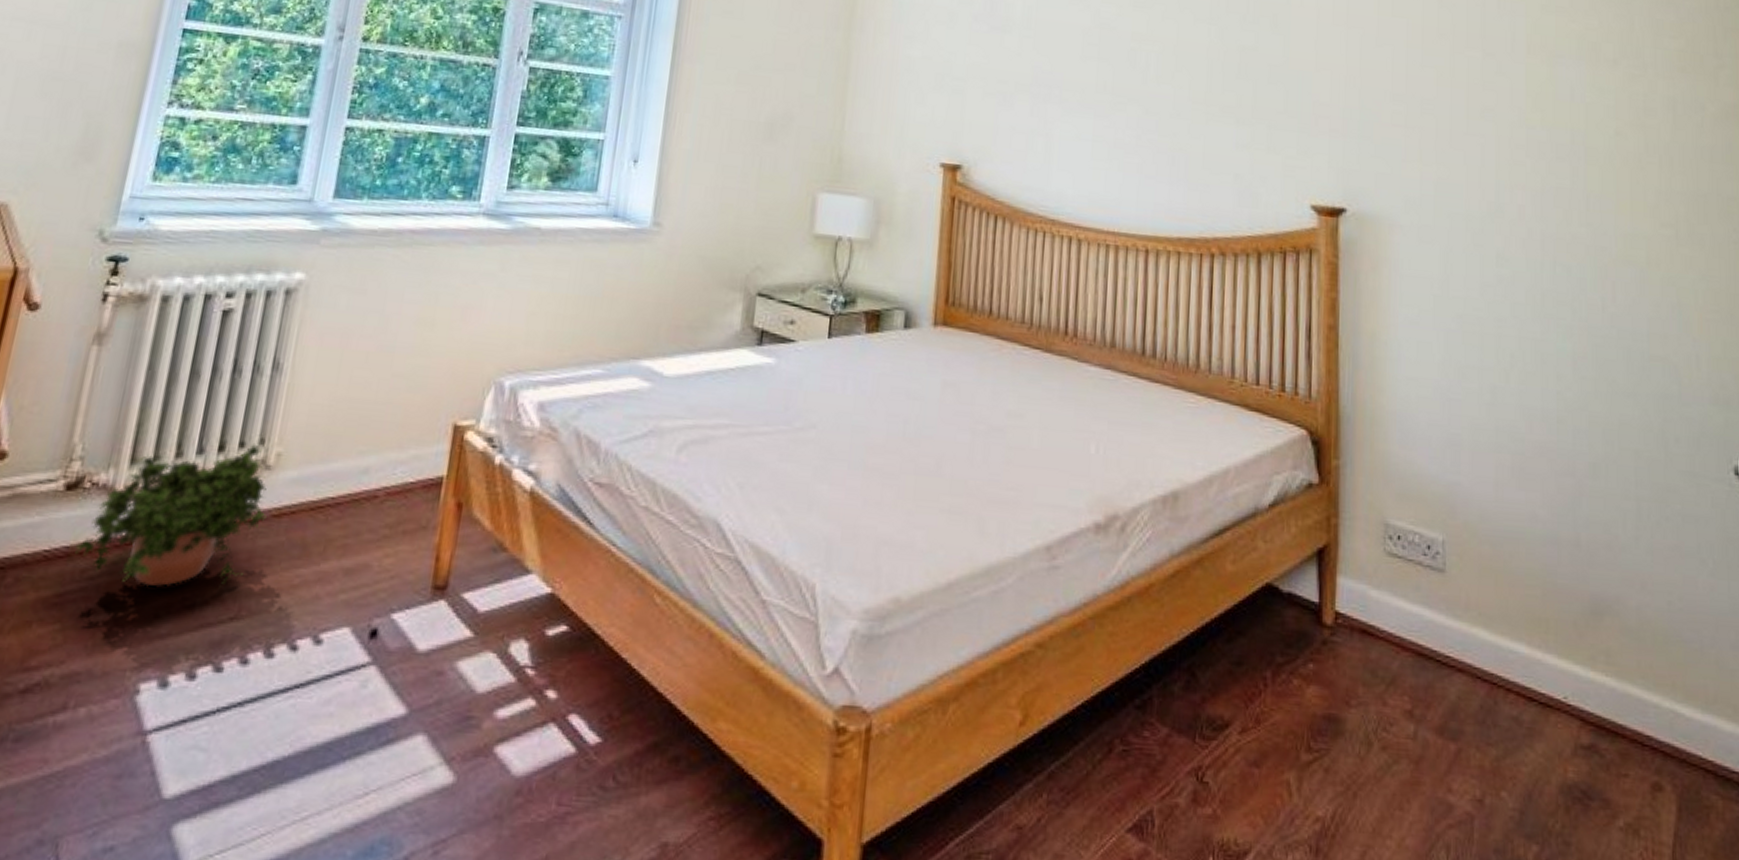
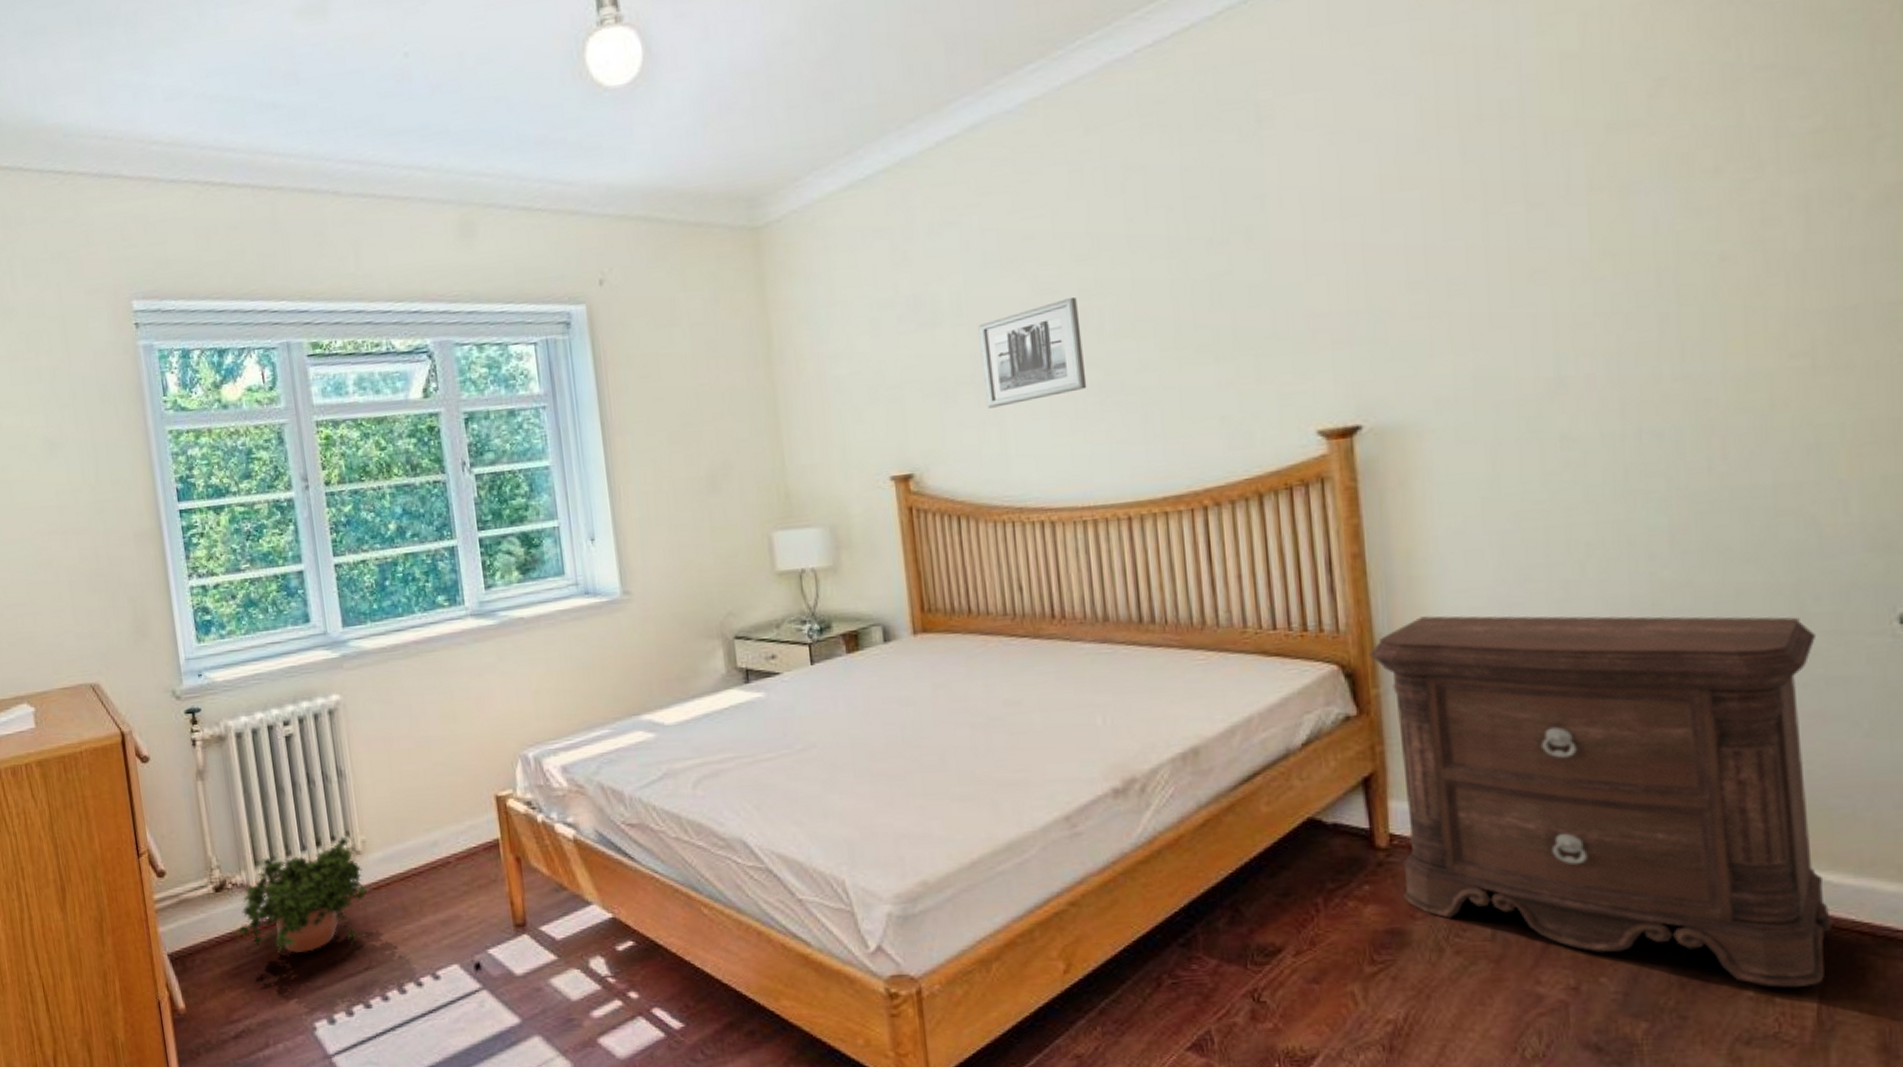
wall art: none [1038,36,1130,122] -> present [978,297,1087,408]
nightstand: none [1334,396,1685,823] -> present [1369,615,1833,989]

